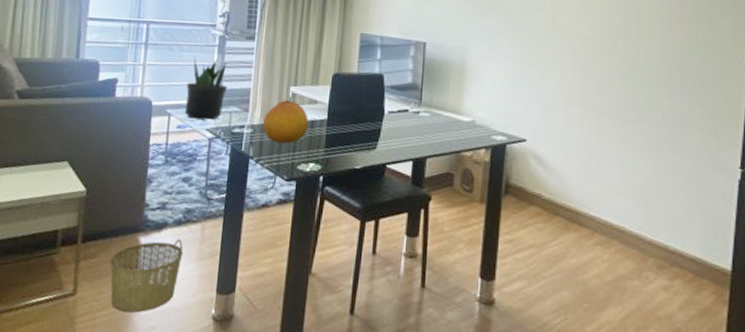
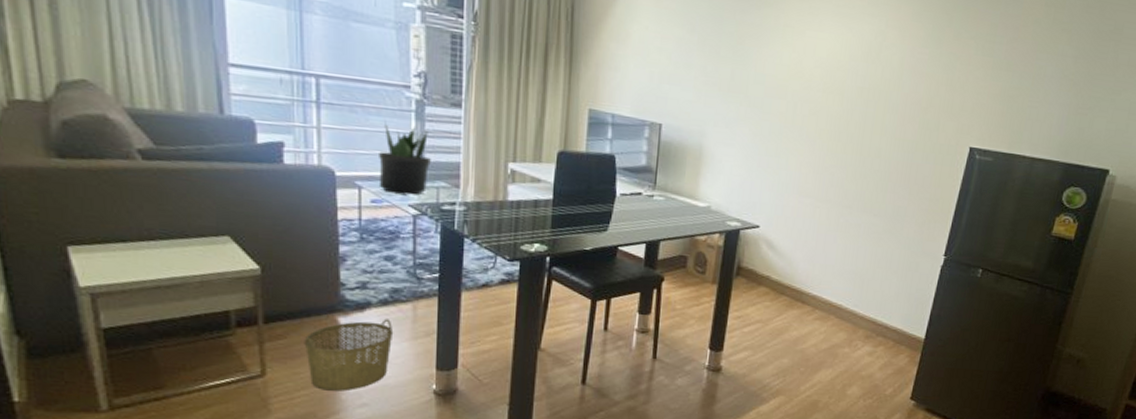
fruit: present [263,100,309,144] -> none [478,176,532,224]

